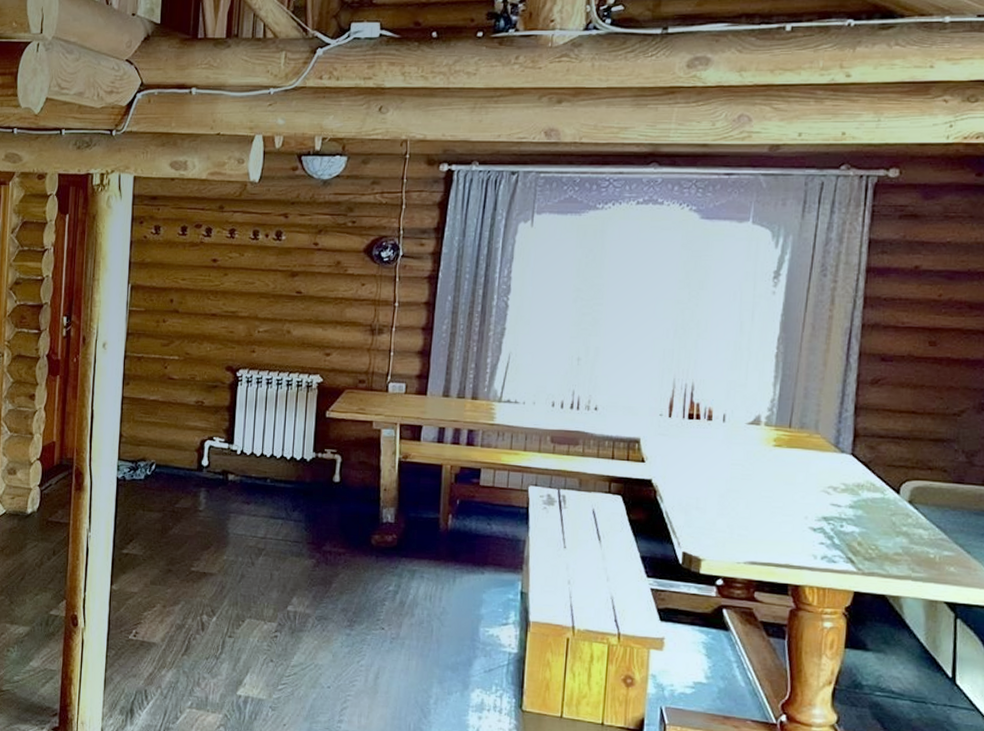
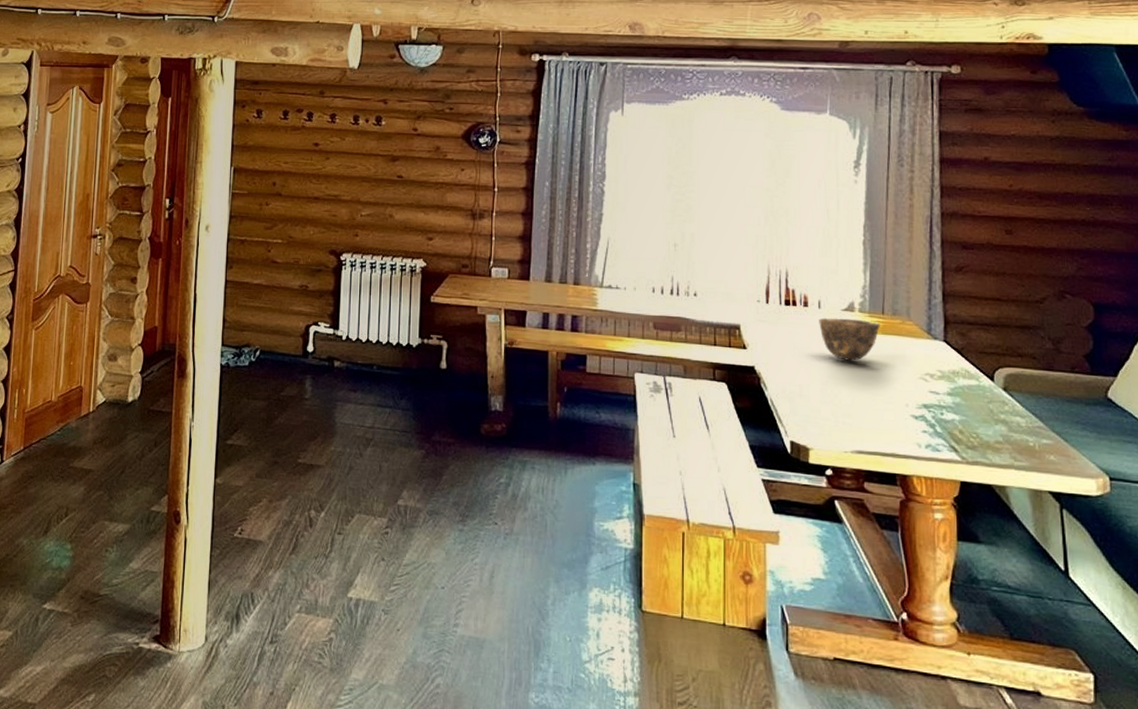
bowl: none [722,431,786,474] -> present [819,317,880,361]

